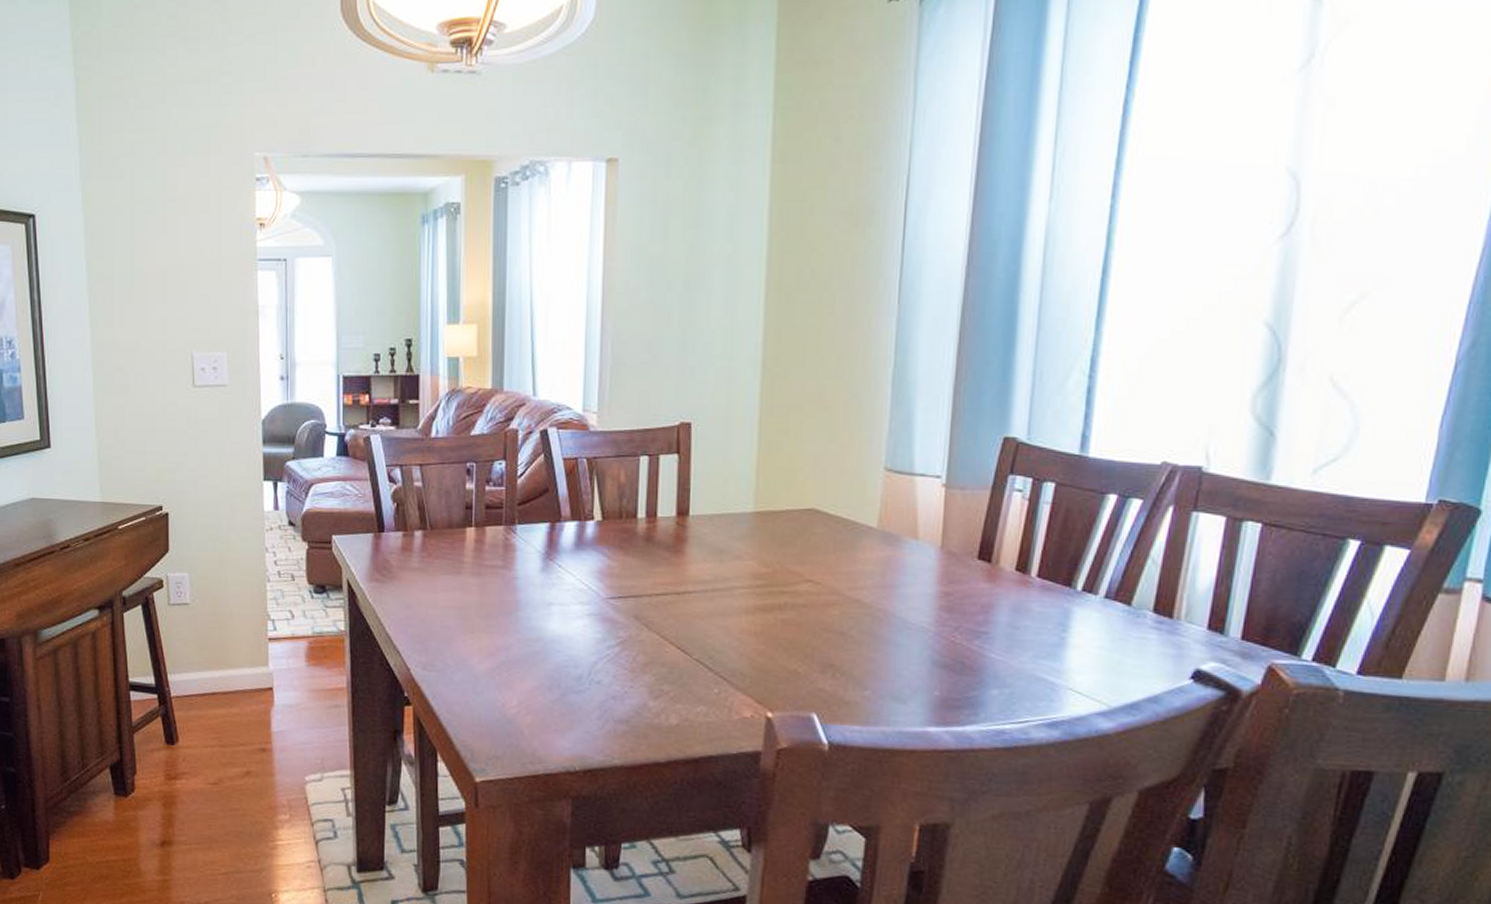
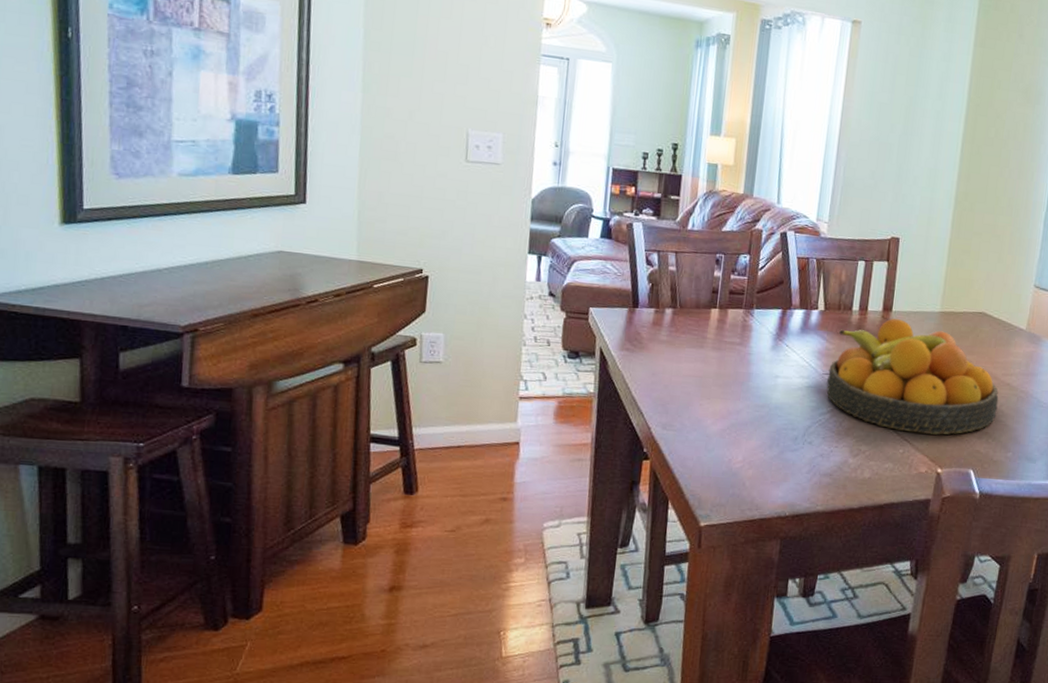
fruit bowl: none [613,525,846,670] -> present [826,318,999,435]

